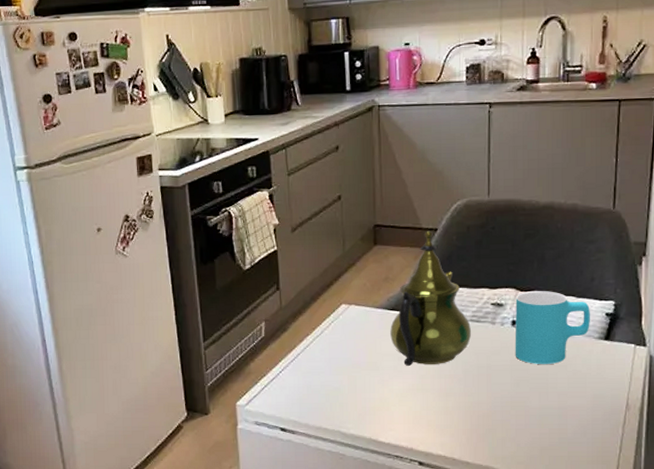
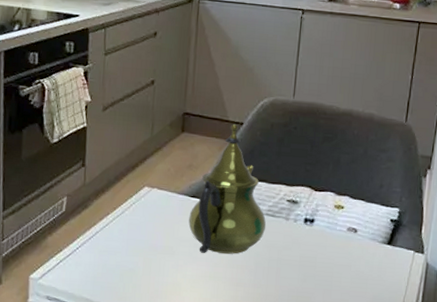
cup: present [515,291,590,364] -> none [304,192,377,263]

